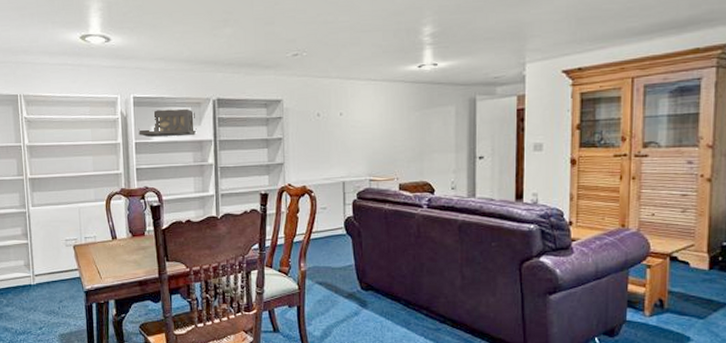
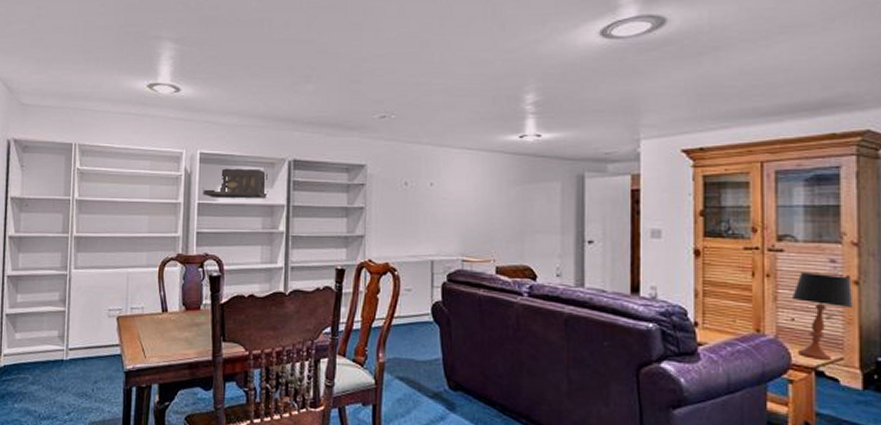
table lamp: none [652,173,706,247] -> present [791,272,854,360]

